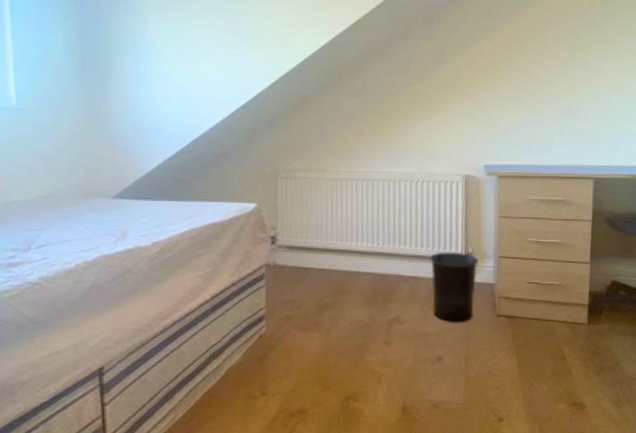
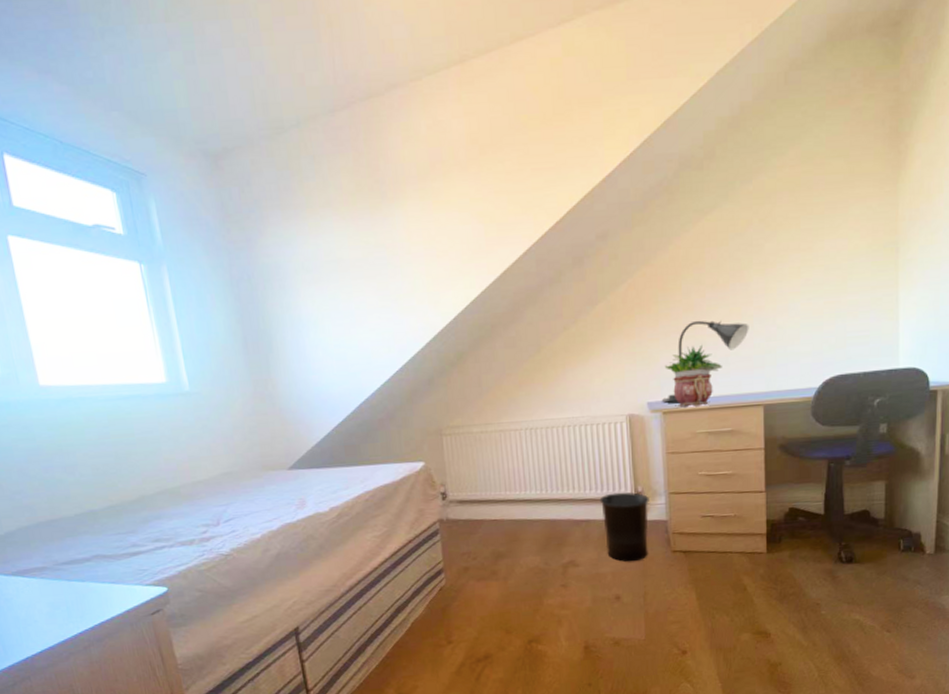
desk lamp: none [497,90,585,167] -> present [661,320,749,403]
potted plant: none [503,114,558,175] -> present [664,344,722,409]

